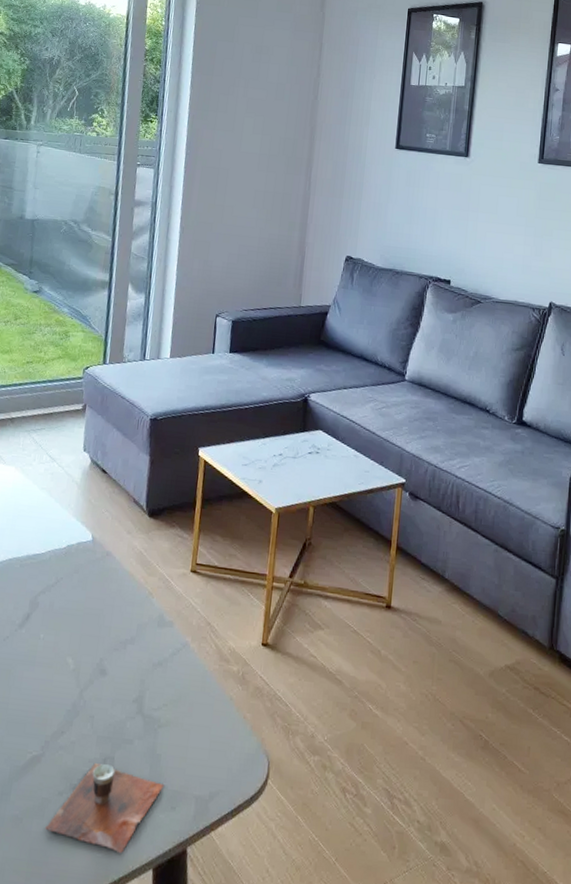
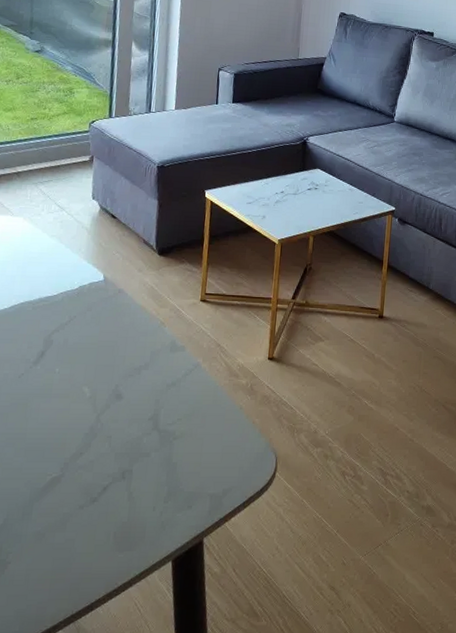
cup: present [45,763,165,853] -> none [67,477,181,551]

